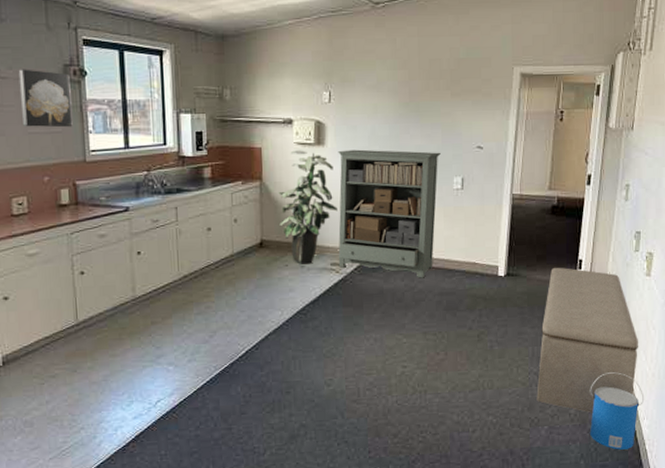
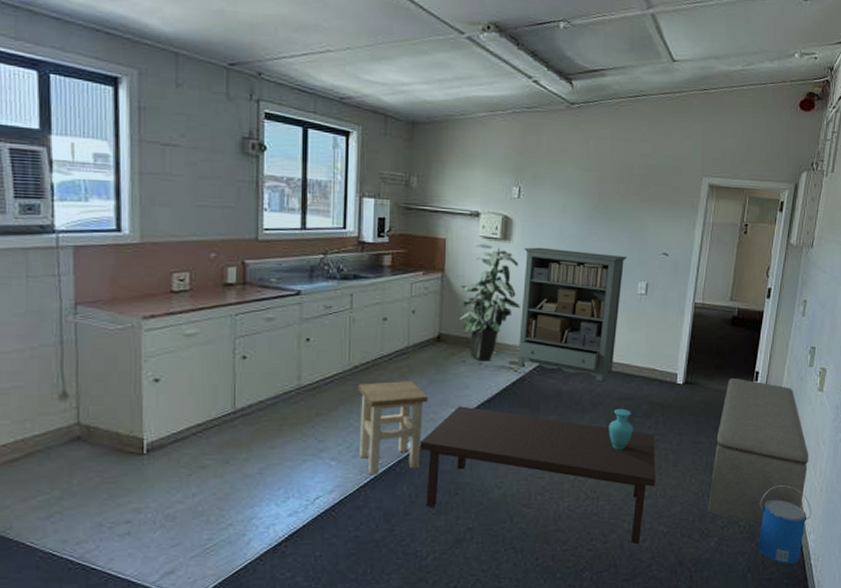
wall art: present [18,69,73,128] -> none [191,137,248,203]
stool: none [189,287,255,378] -> present [358,381,428,475]
coffee table: none [250,303,482,435] -> present [420,406,656,544]

